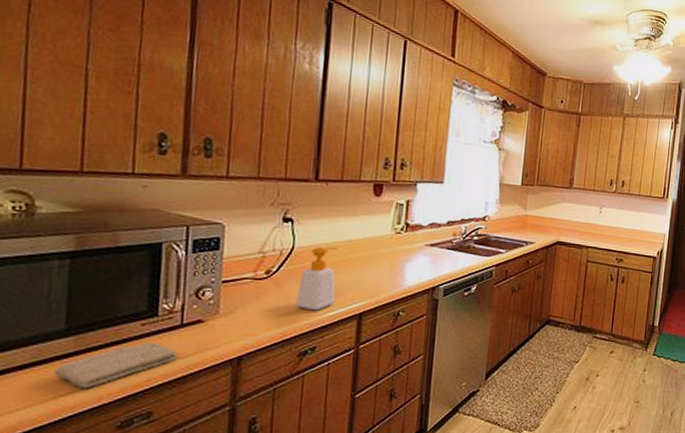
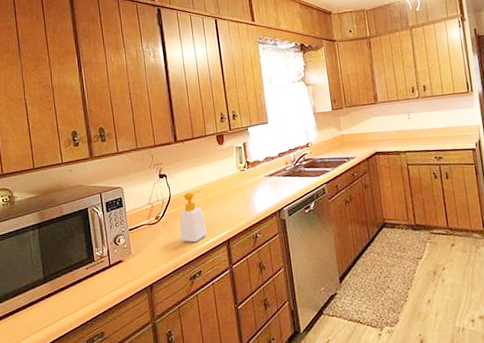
washcloth: present [53,342,176,389] -> none [42,280,111,319]

